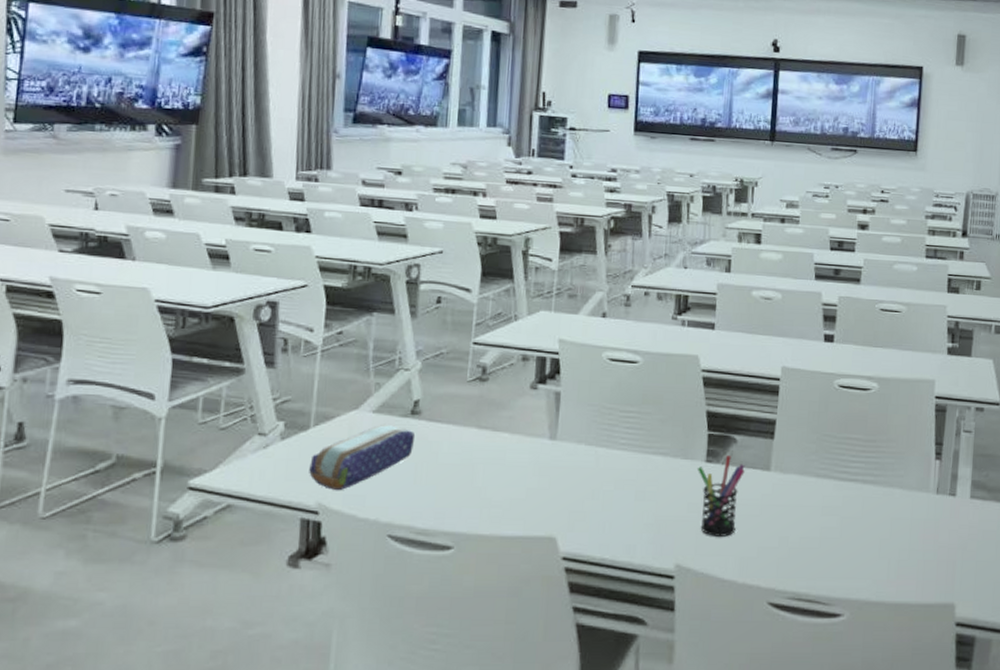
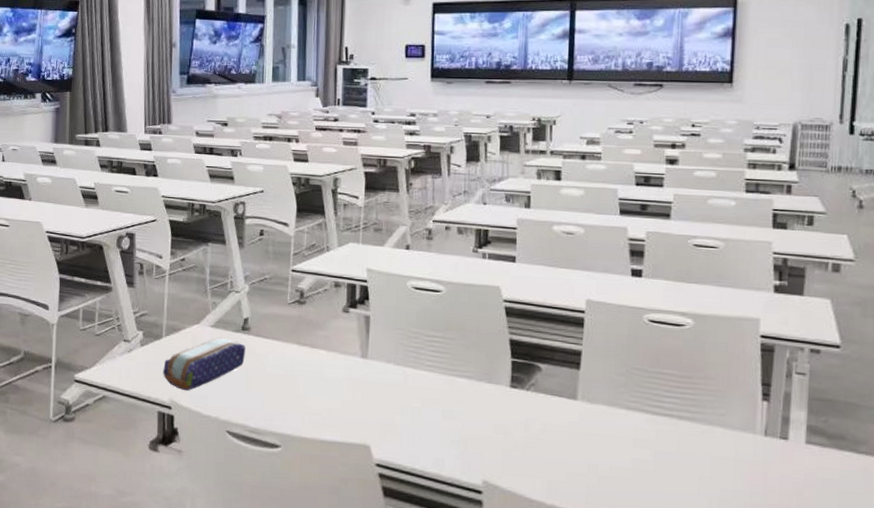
pen holder: present [697,455,745,537] -> none [501,382,551,459]

